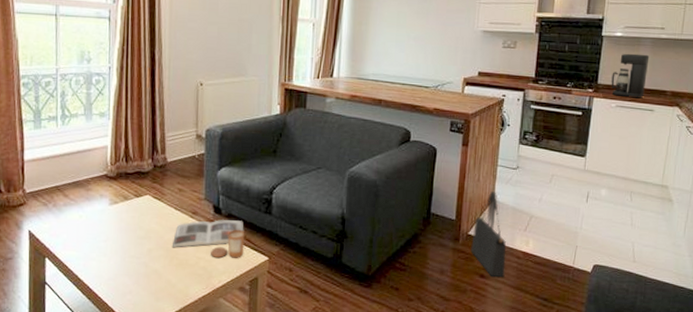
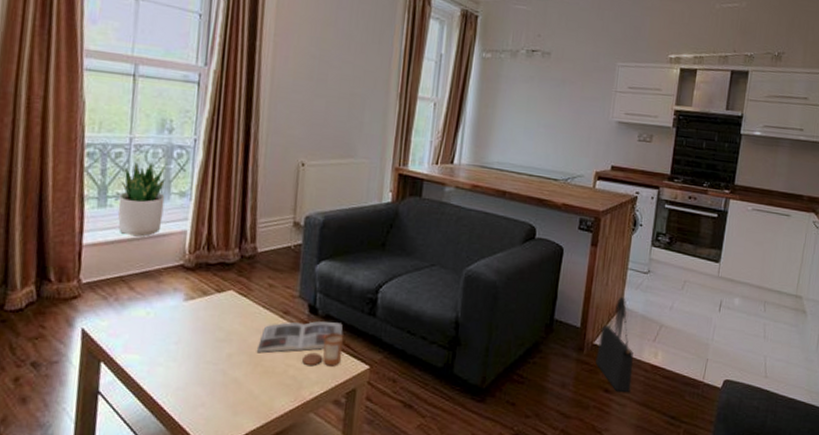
planter: none [50,87,88,152] -> present [117,161,167,237]
coffee maker: present [611,53,650,99] -> none [748,154,788,202]

